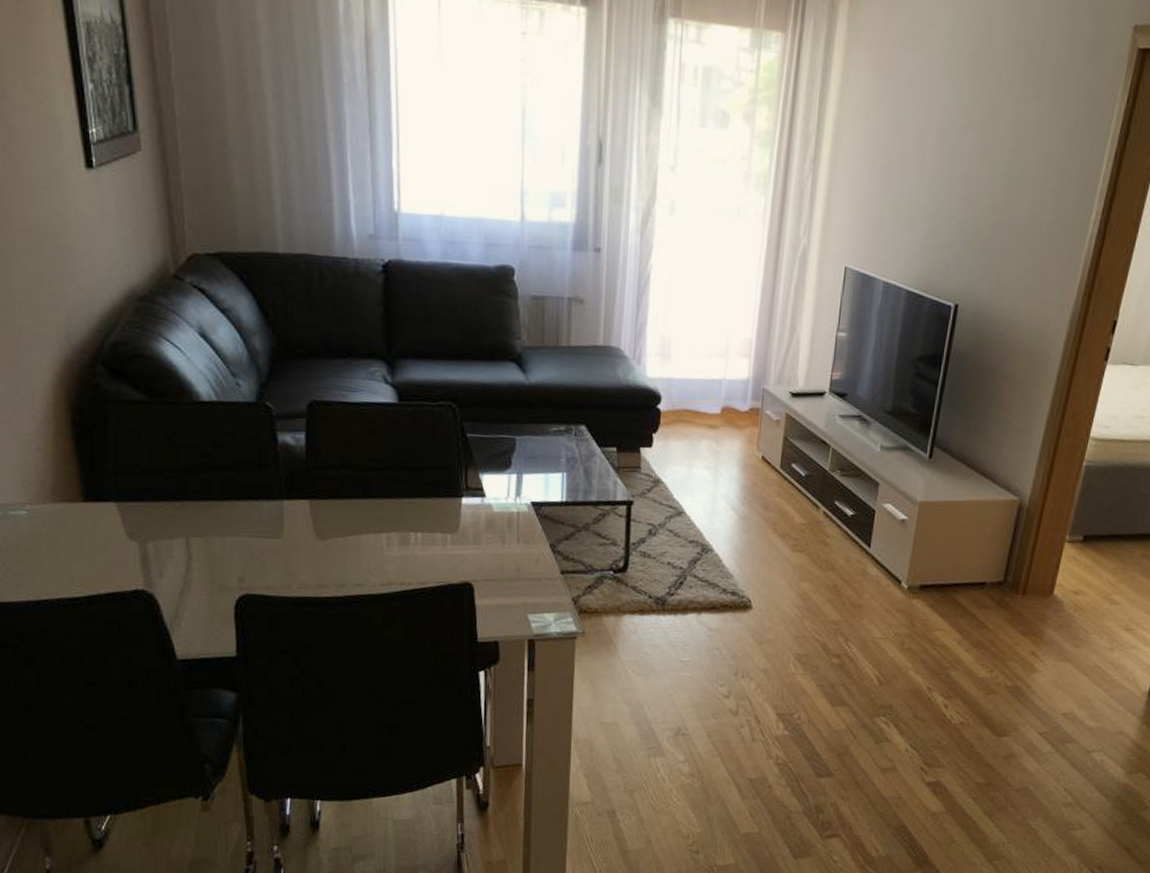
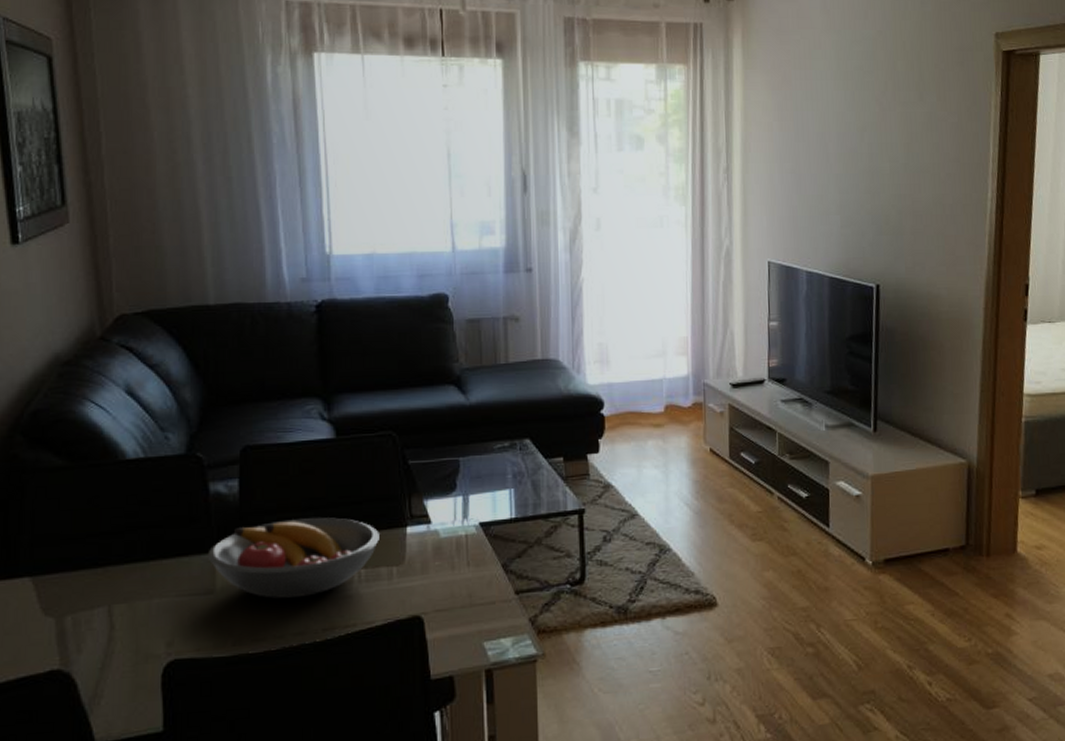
fruit bowl: none [276,477,437,552] -> present [207,517,381,599]

